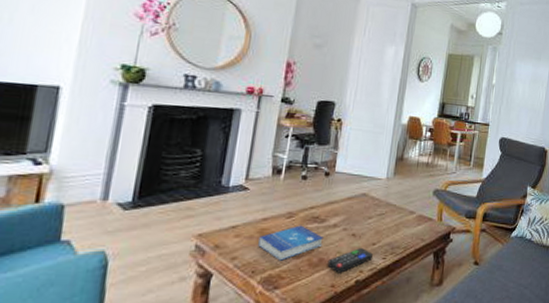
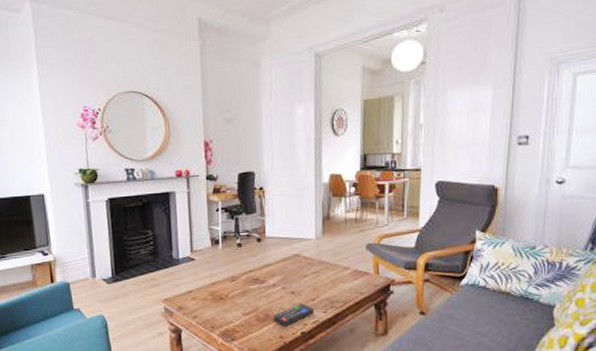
book: present [258,225,323,261] -> none [211,287,266,318]

